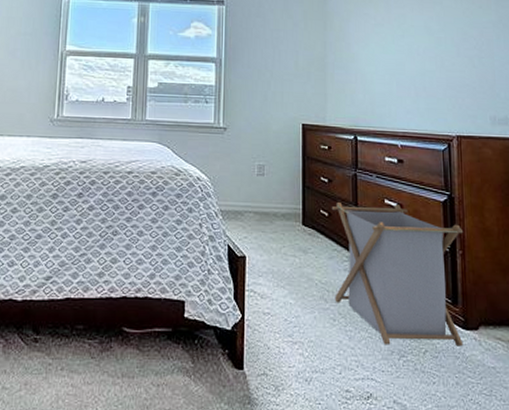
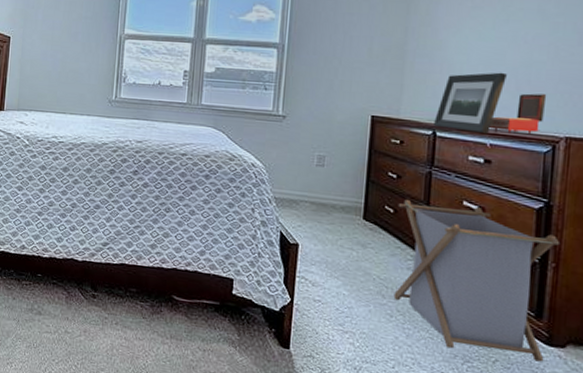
picture frame: none [353,81,407,137] -> present [432,72,507,135]
jewelry box: none [398,98,439,135] -> present [489,93,547,135]

